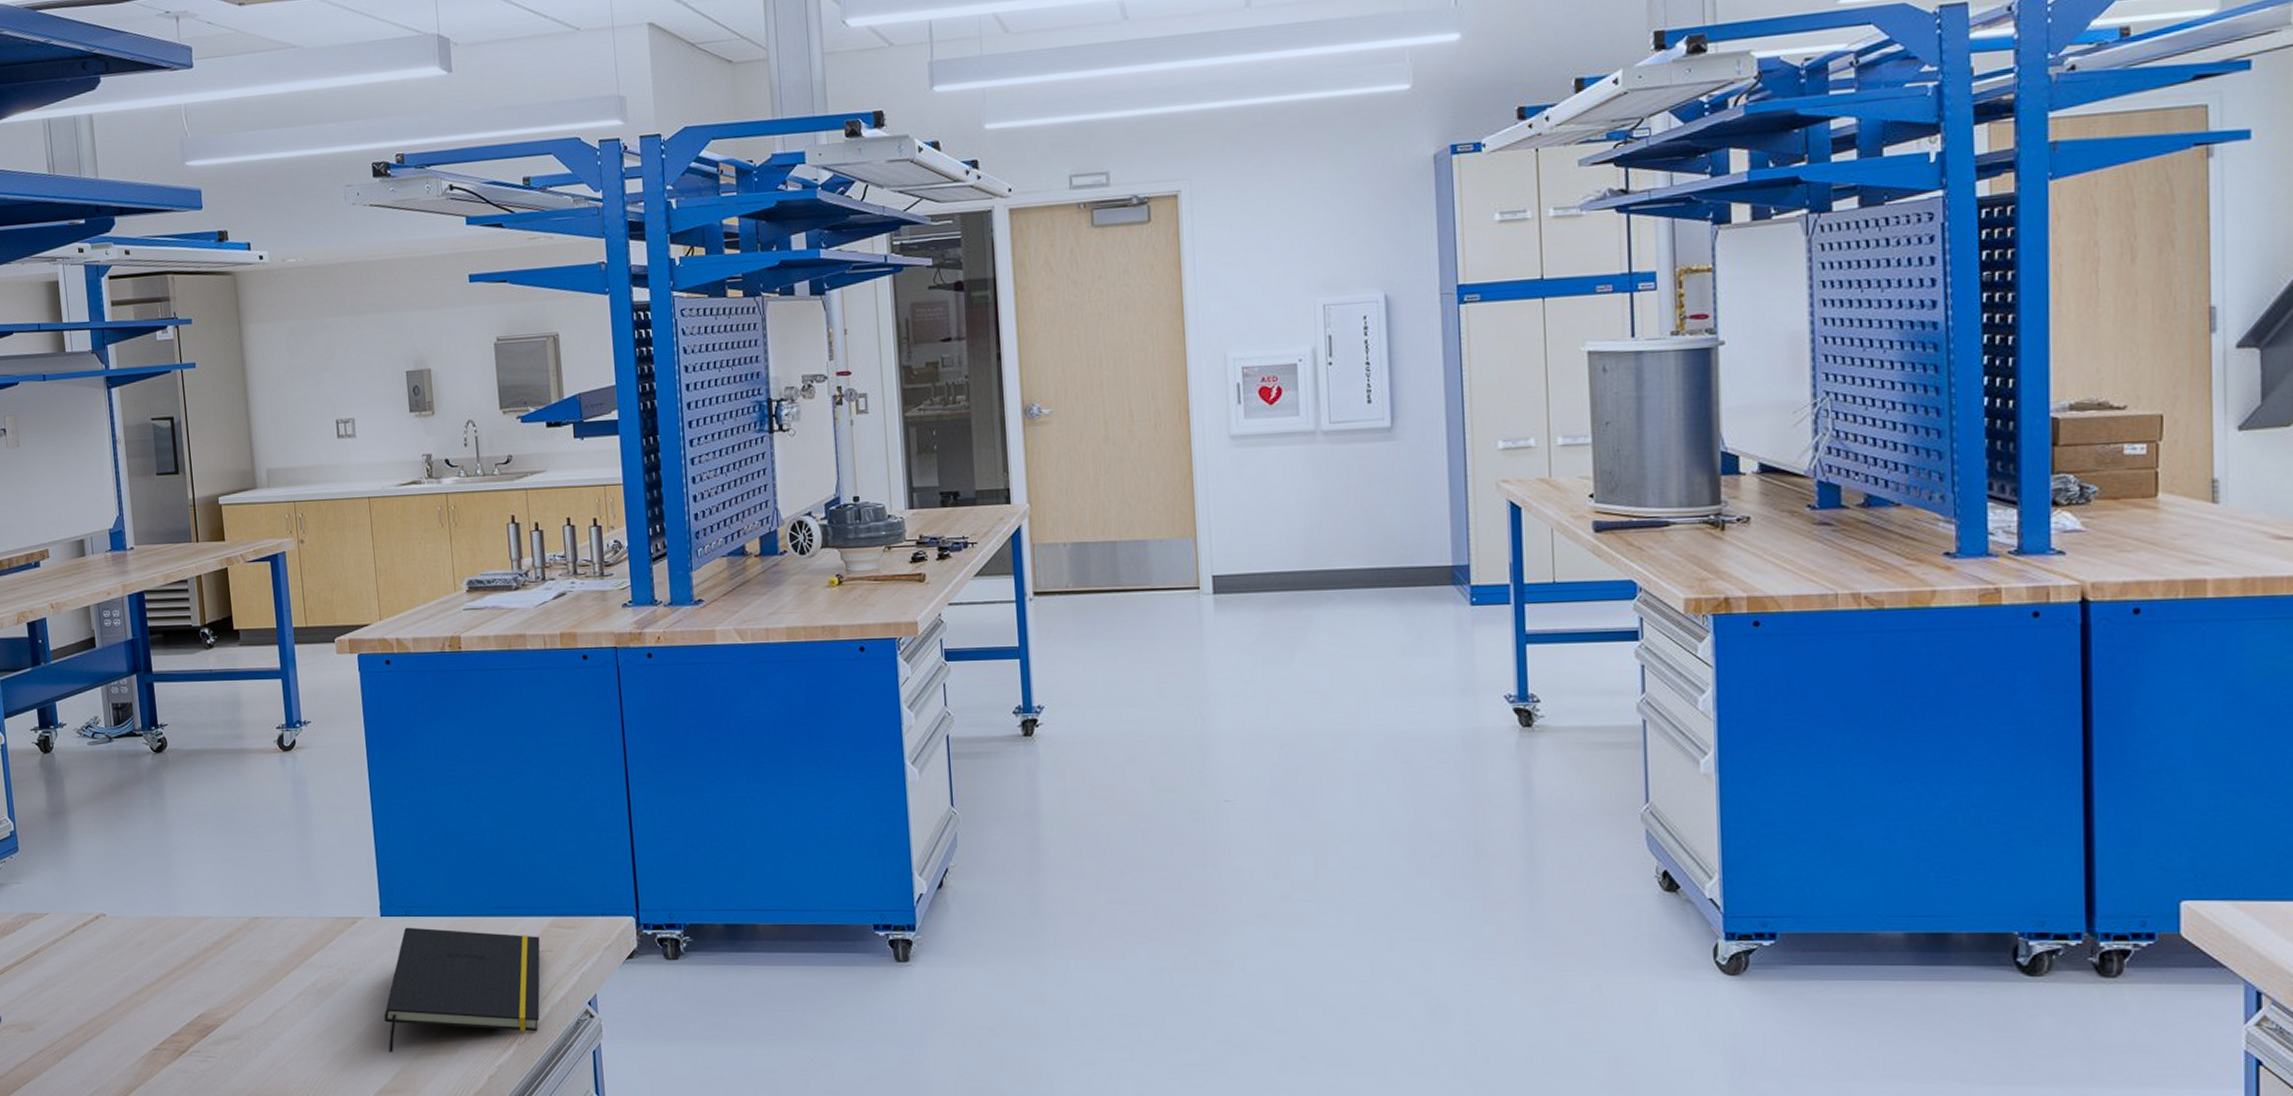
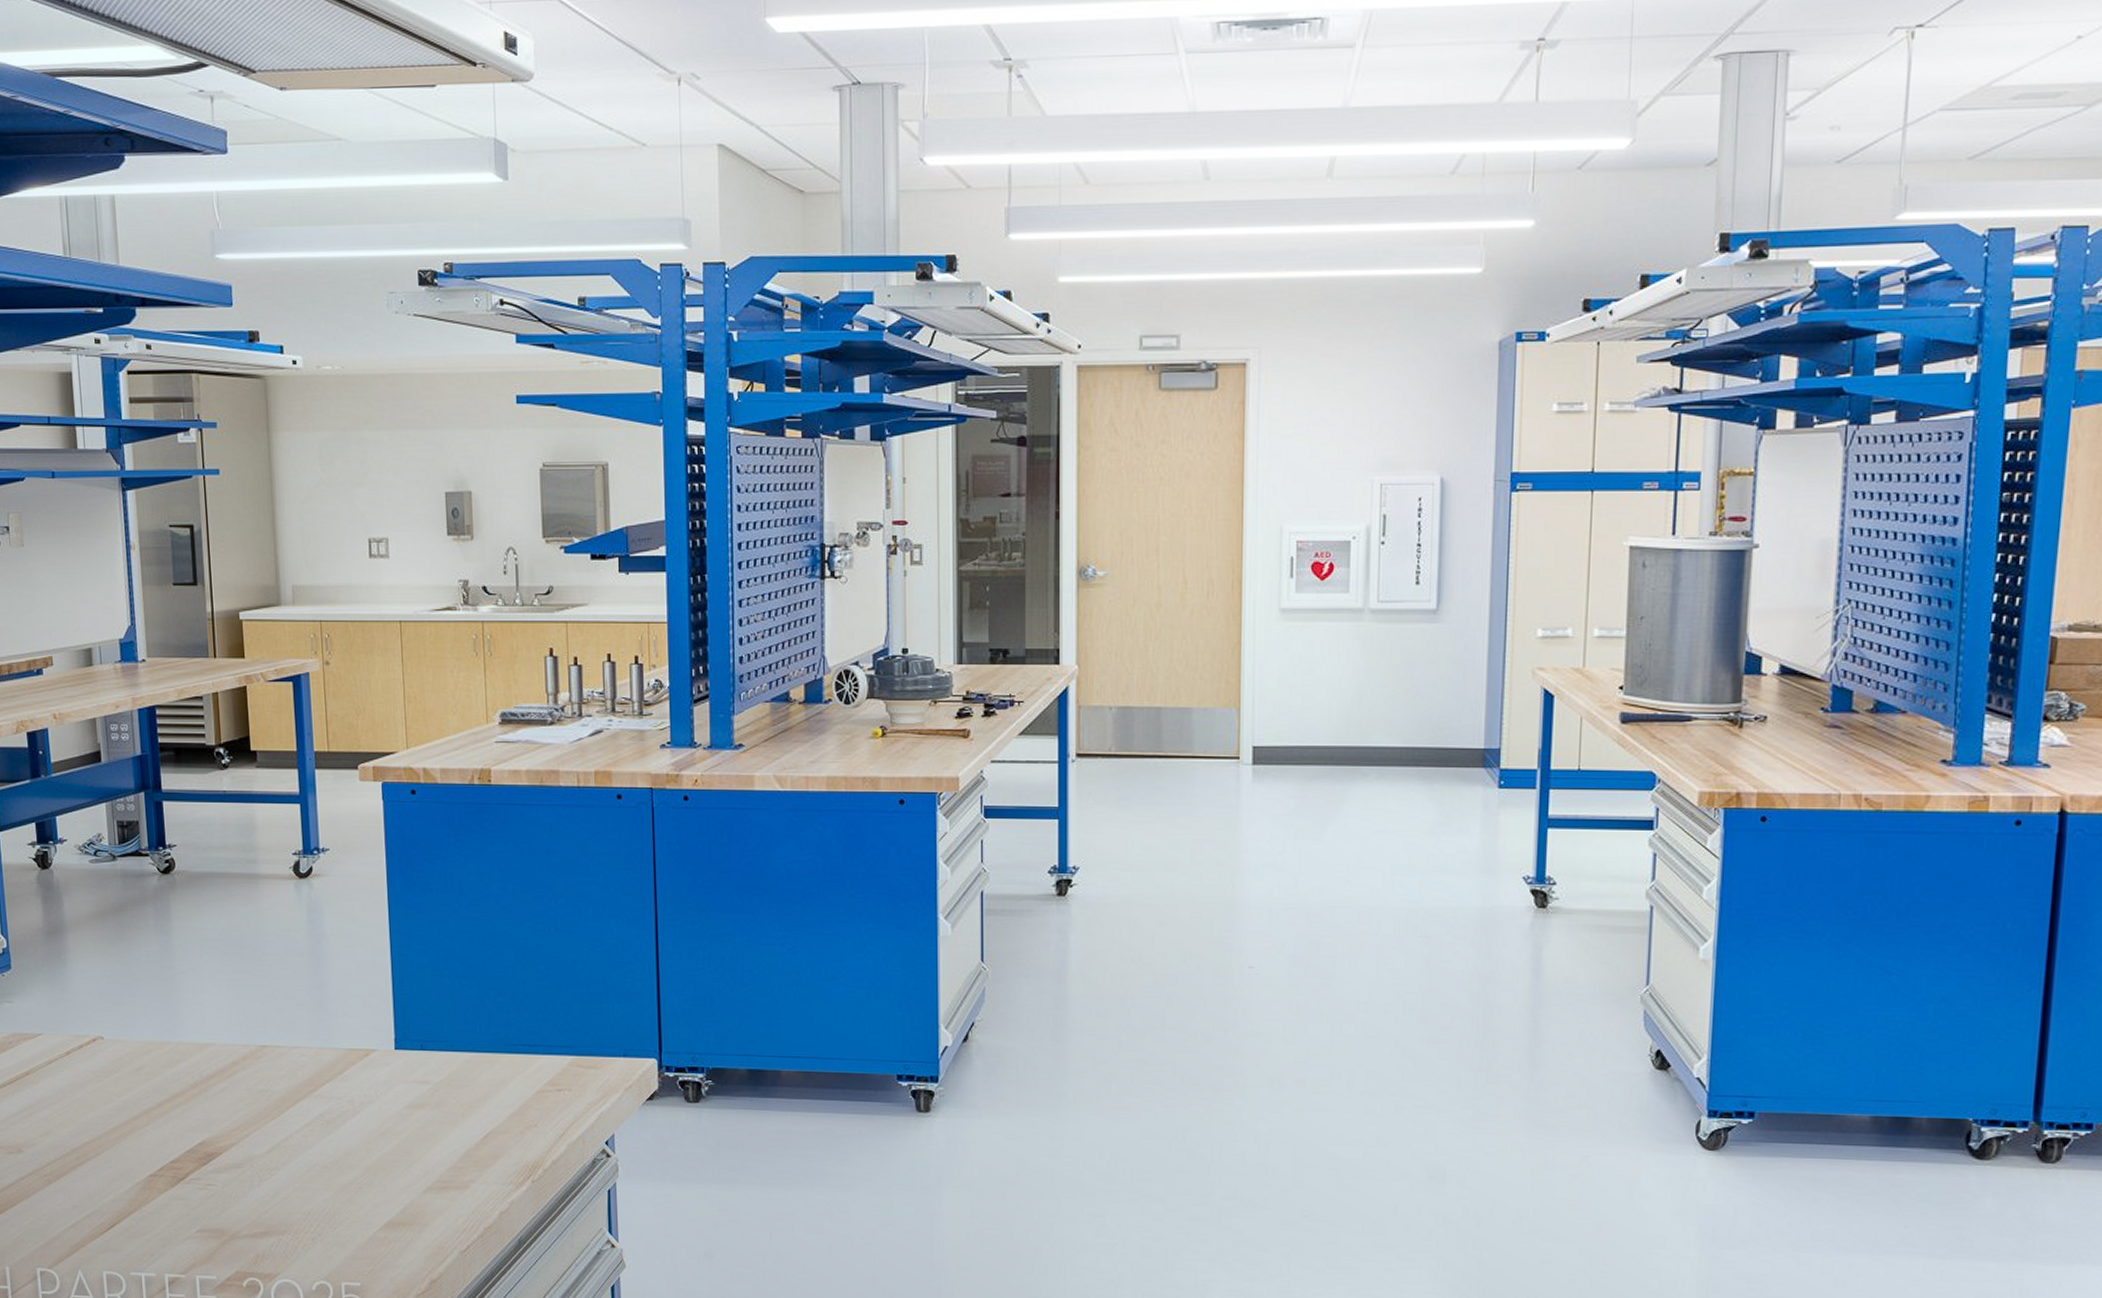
notepad: present [383,927,541,1052] -> none [394,1061,559,1186]

